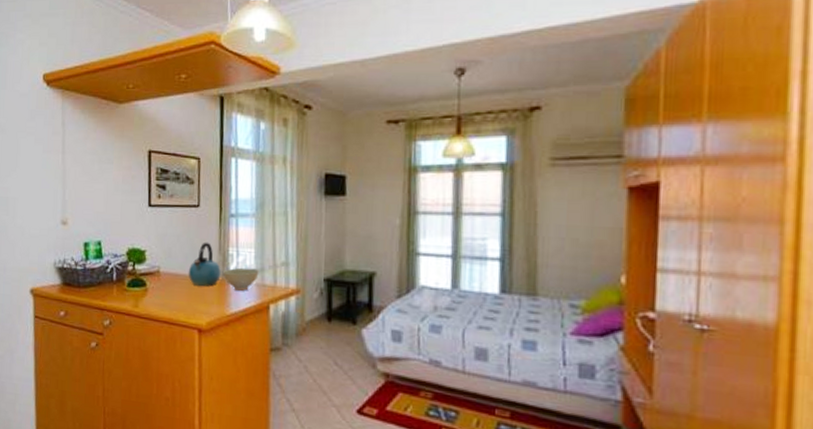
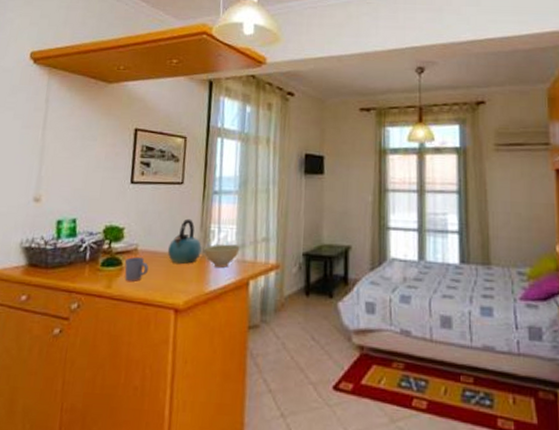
mug: none [149,278,171,302] -> present [124,256,148,281]

